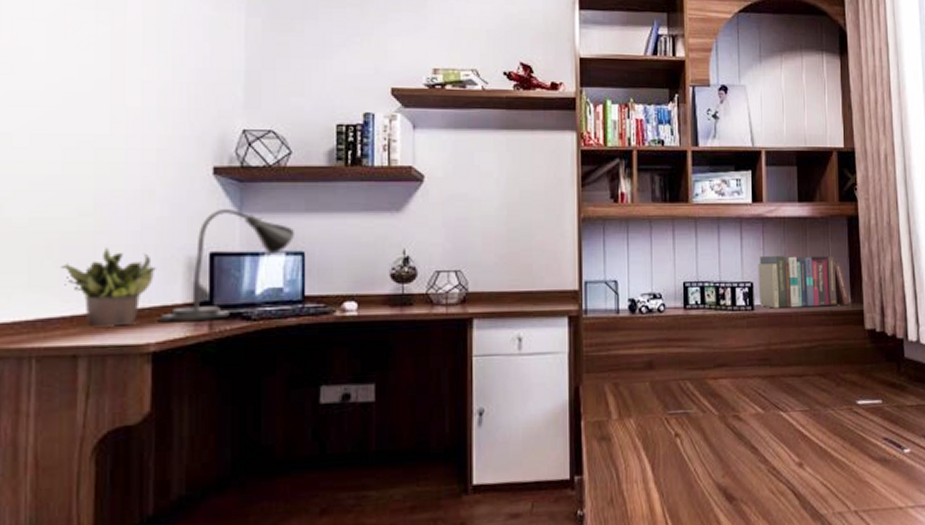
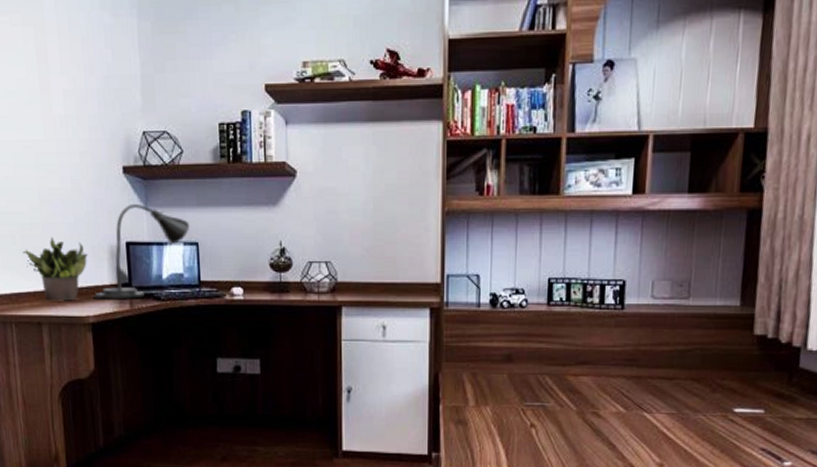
books: present [757,255,850,308] -> none [631,252,740,309]

